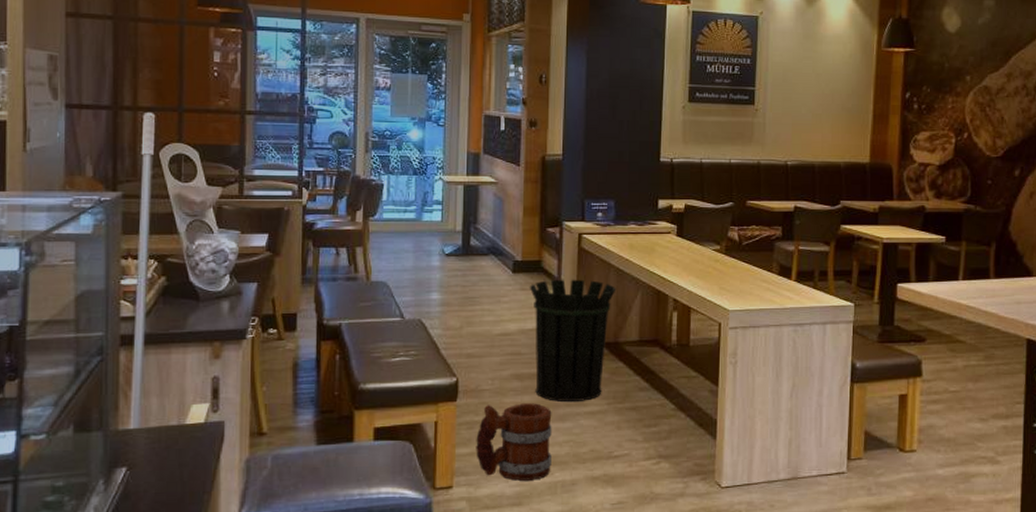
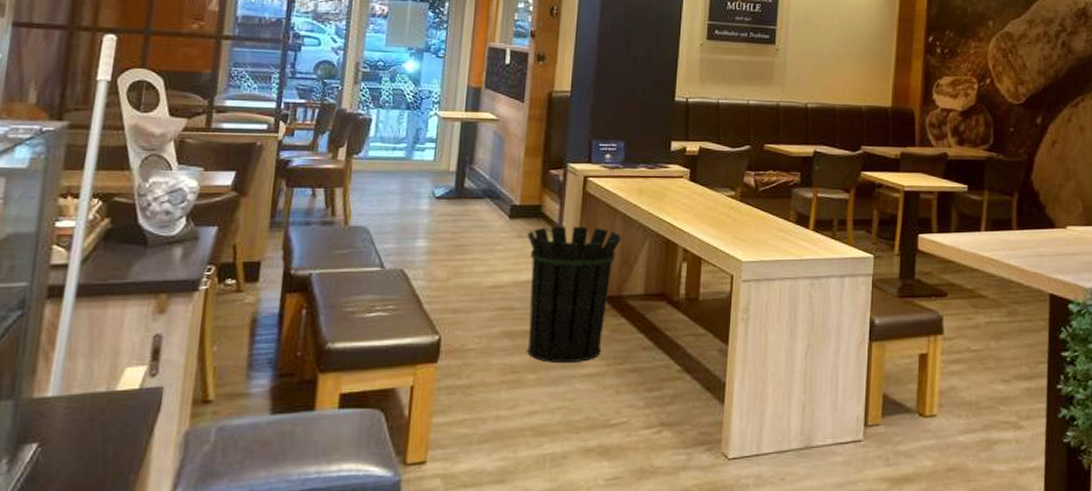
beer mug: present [476,403,552,481] -> none [455,364,545,454]

